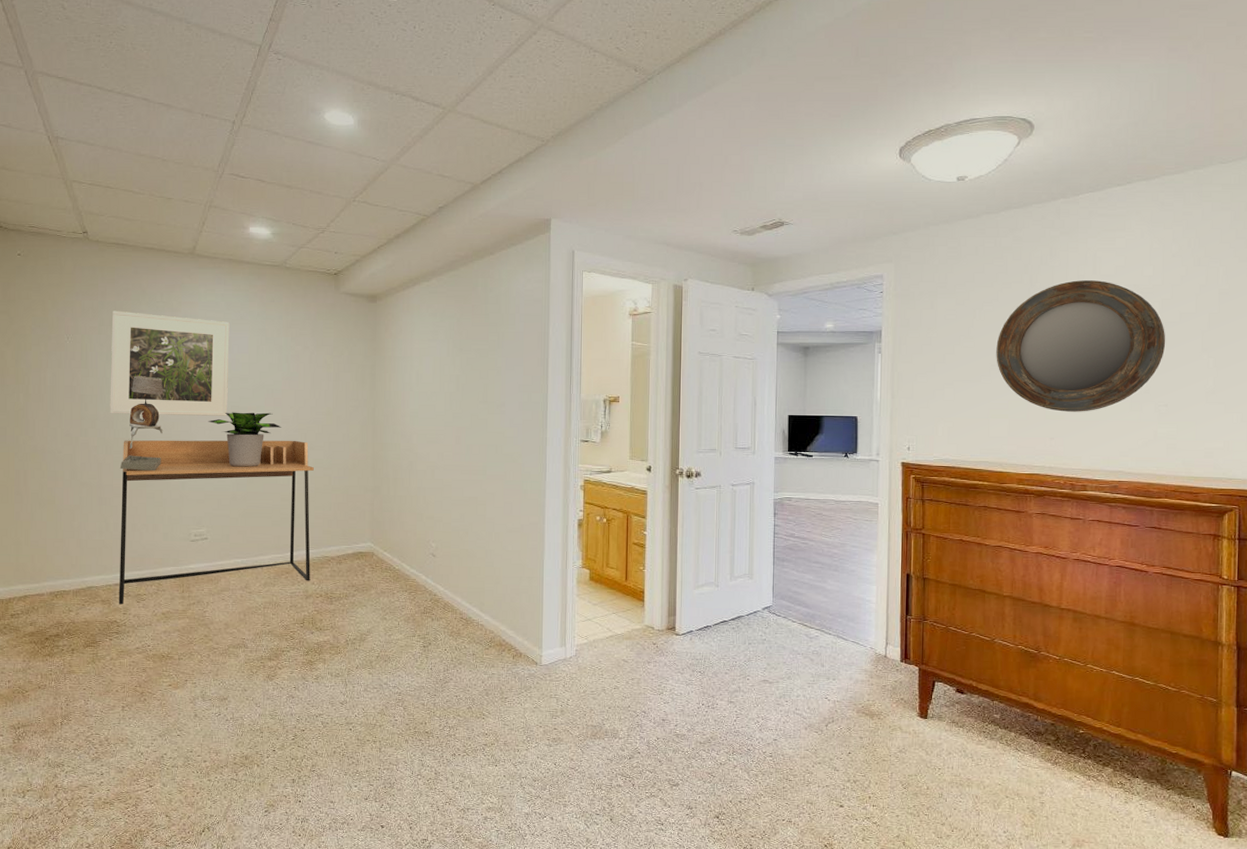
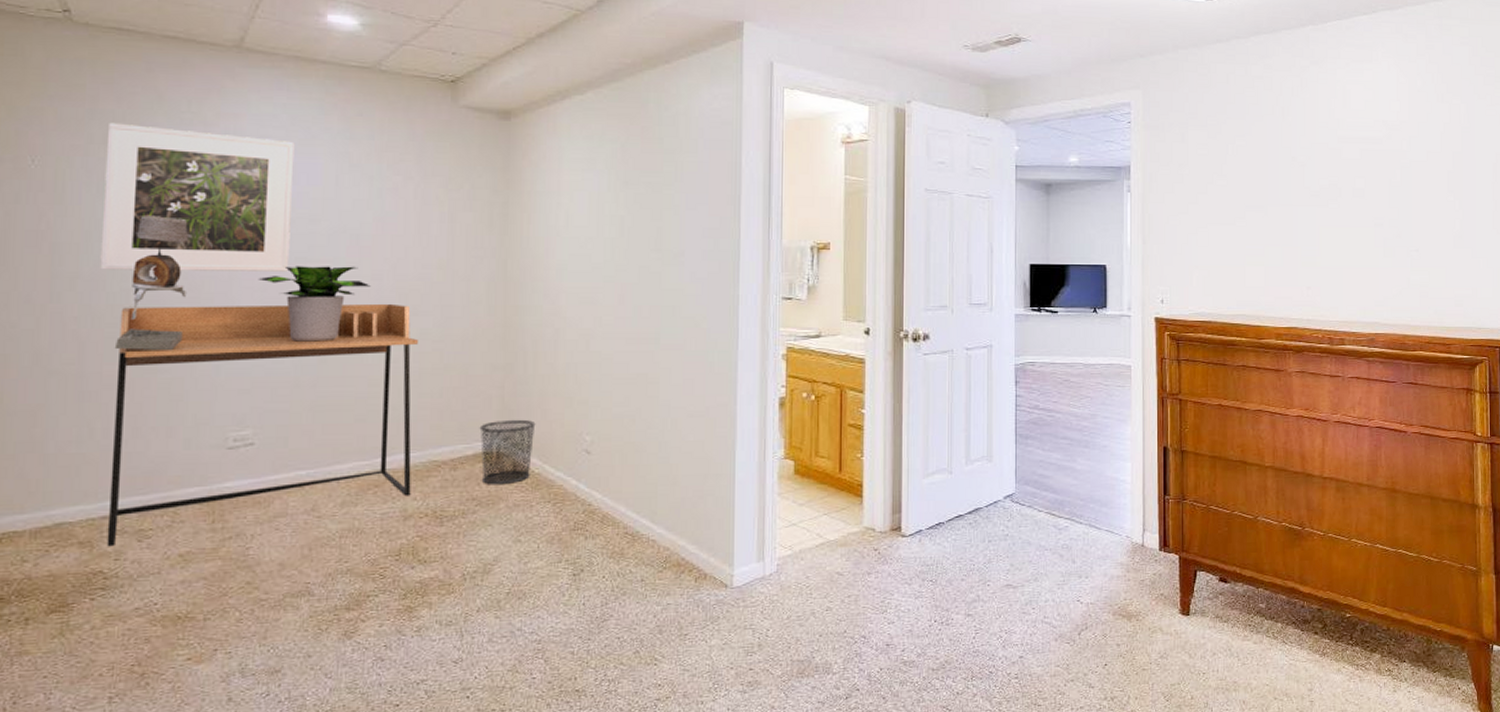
waste bin: none [357,528,396,577] -> present [479,419,536,485]
home mirror: present [996,280,1166,412] -> none [1250,114,1415,258]

